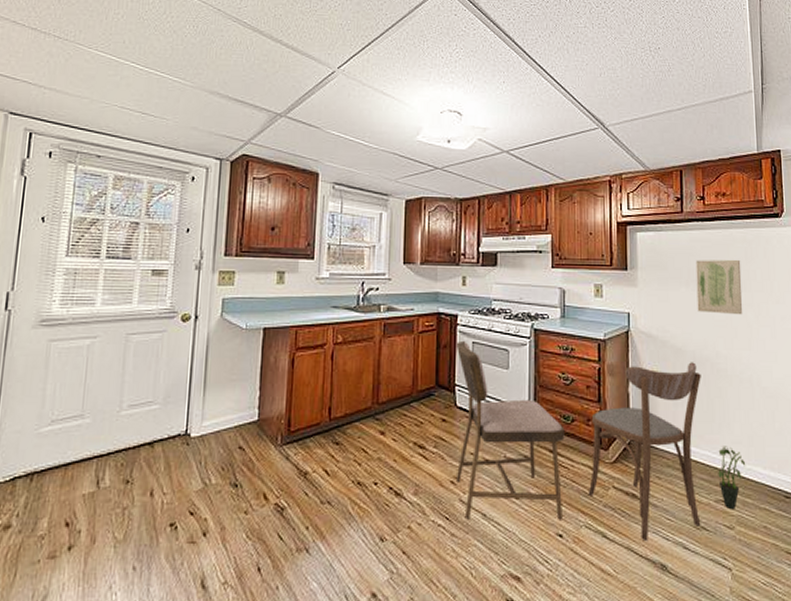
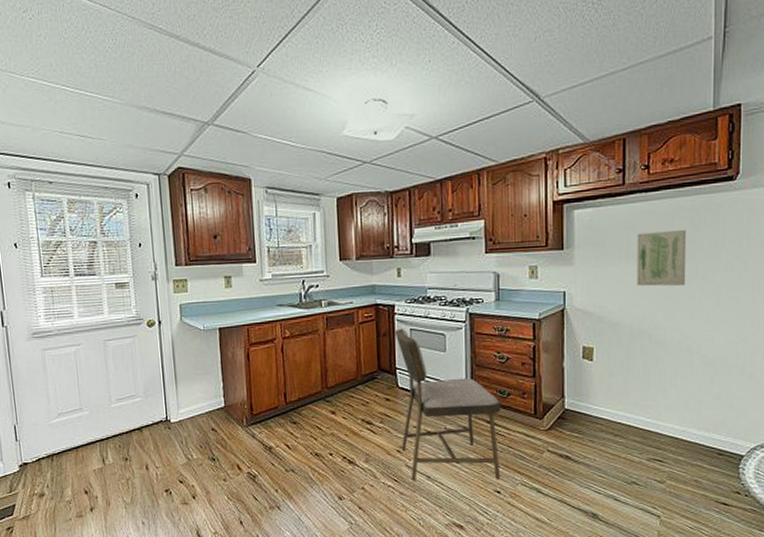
dining chair: present [588,362,701,540] -> none [523,335,638,494]
potted plant: present [718,446,746,510] -> none [651,411,680,467]

